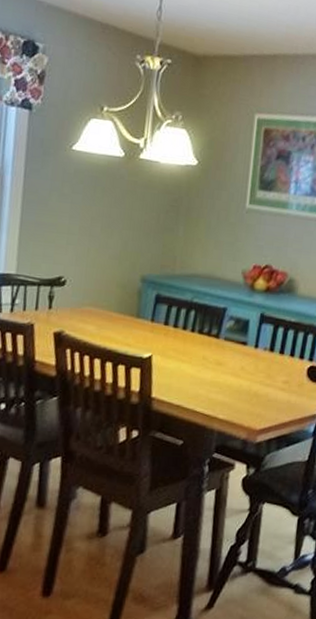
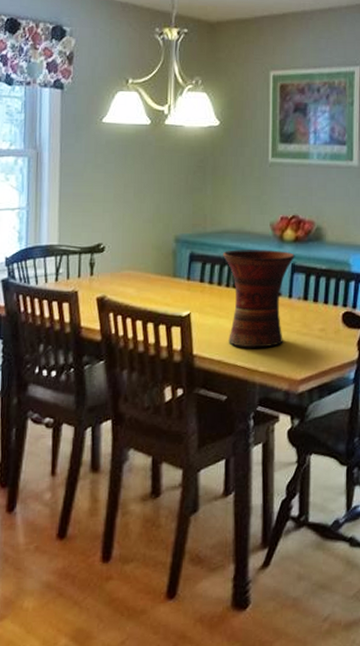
vase: none [189,295,265,396] -> present [223,250,295,348]

